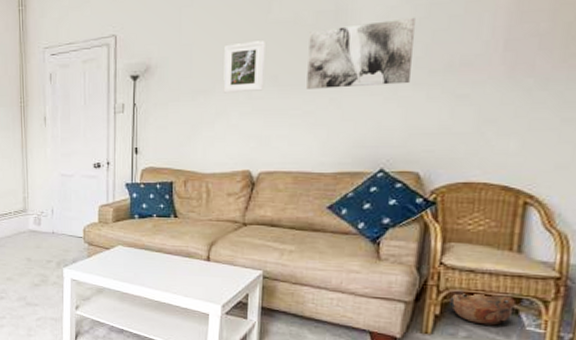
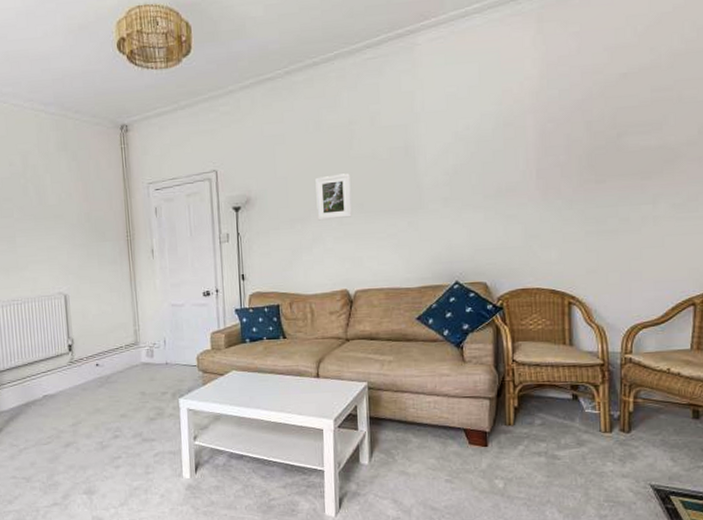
wall art: present [306,17,415,89] -> none [386,152,470,215]
vase: present [449,293,515,326] -> none [524,383,574,412]

